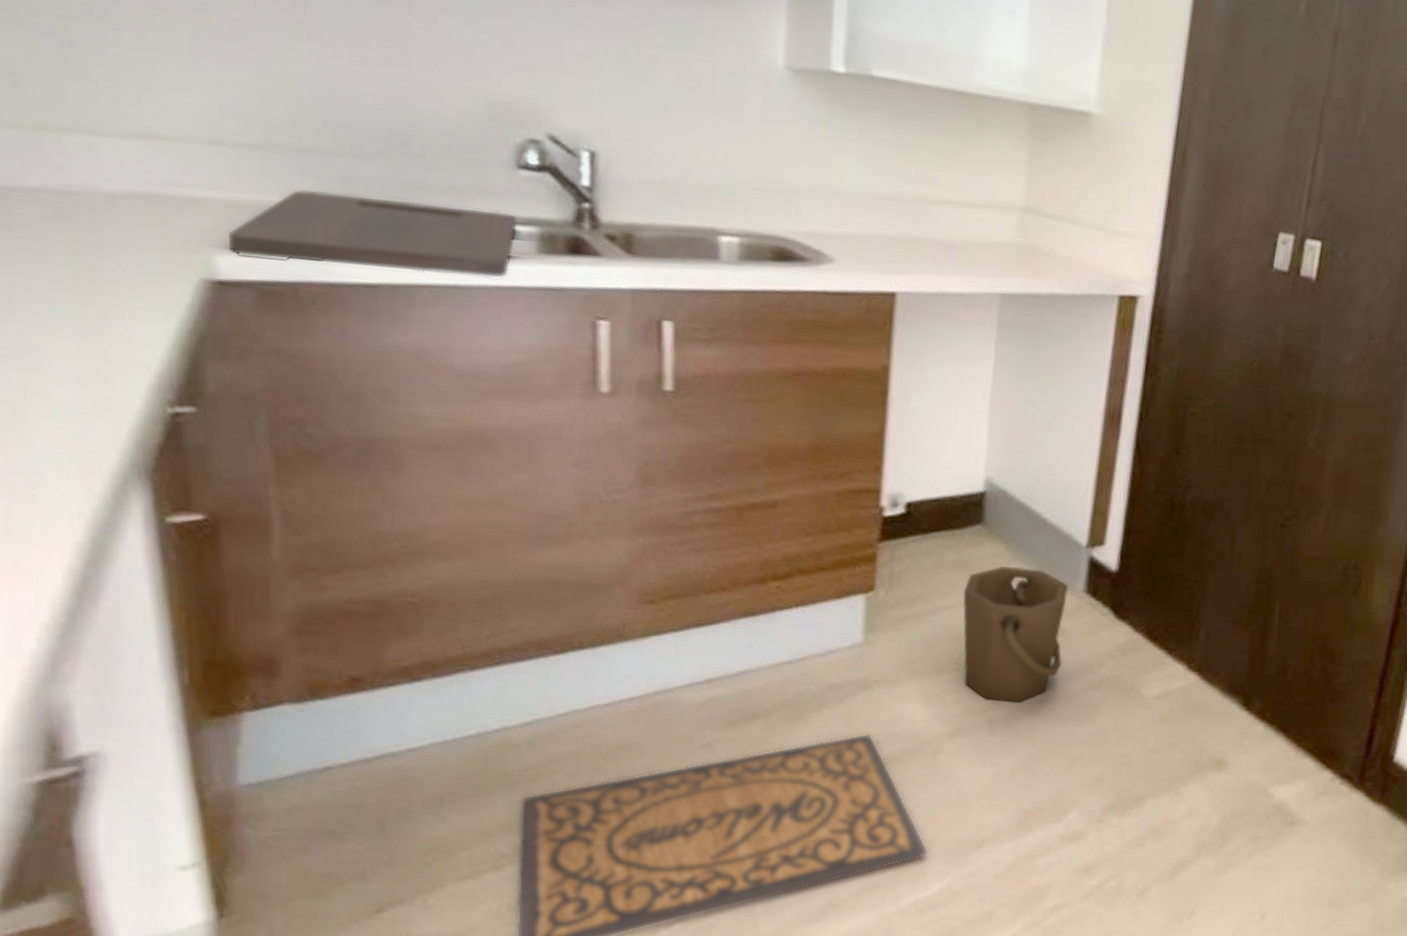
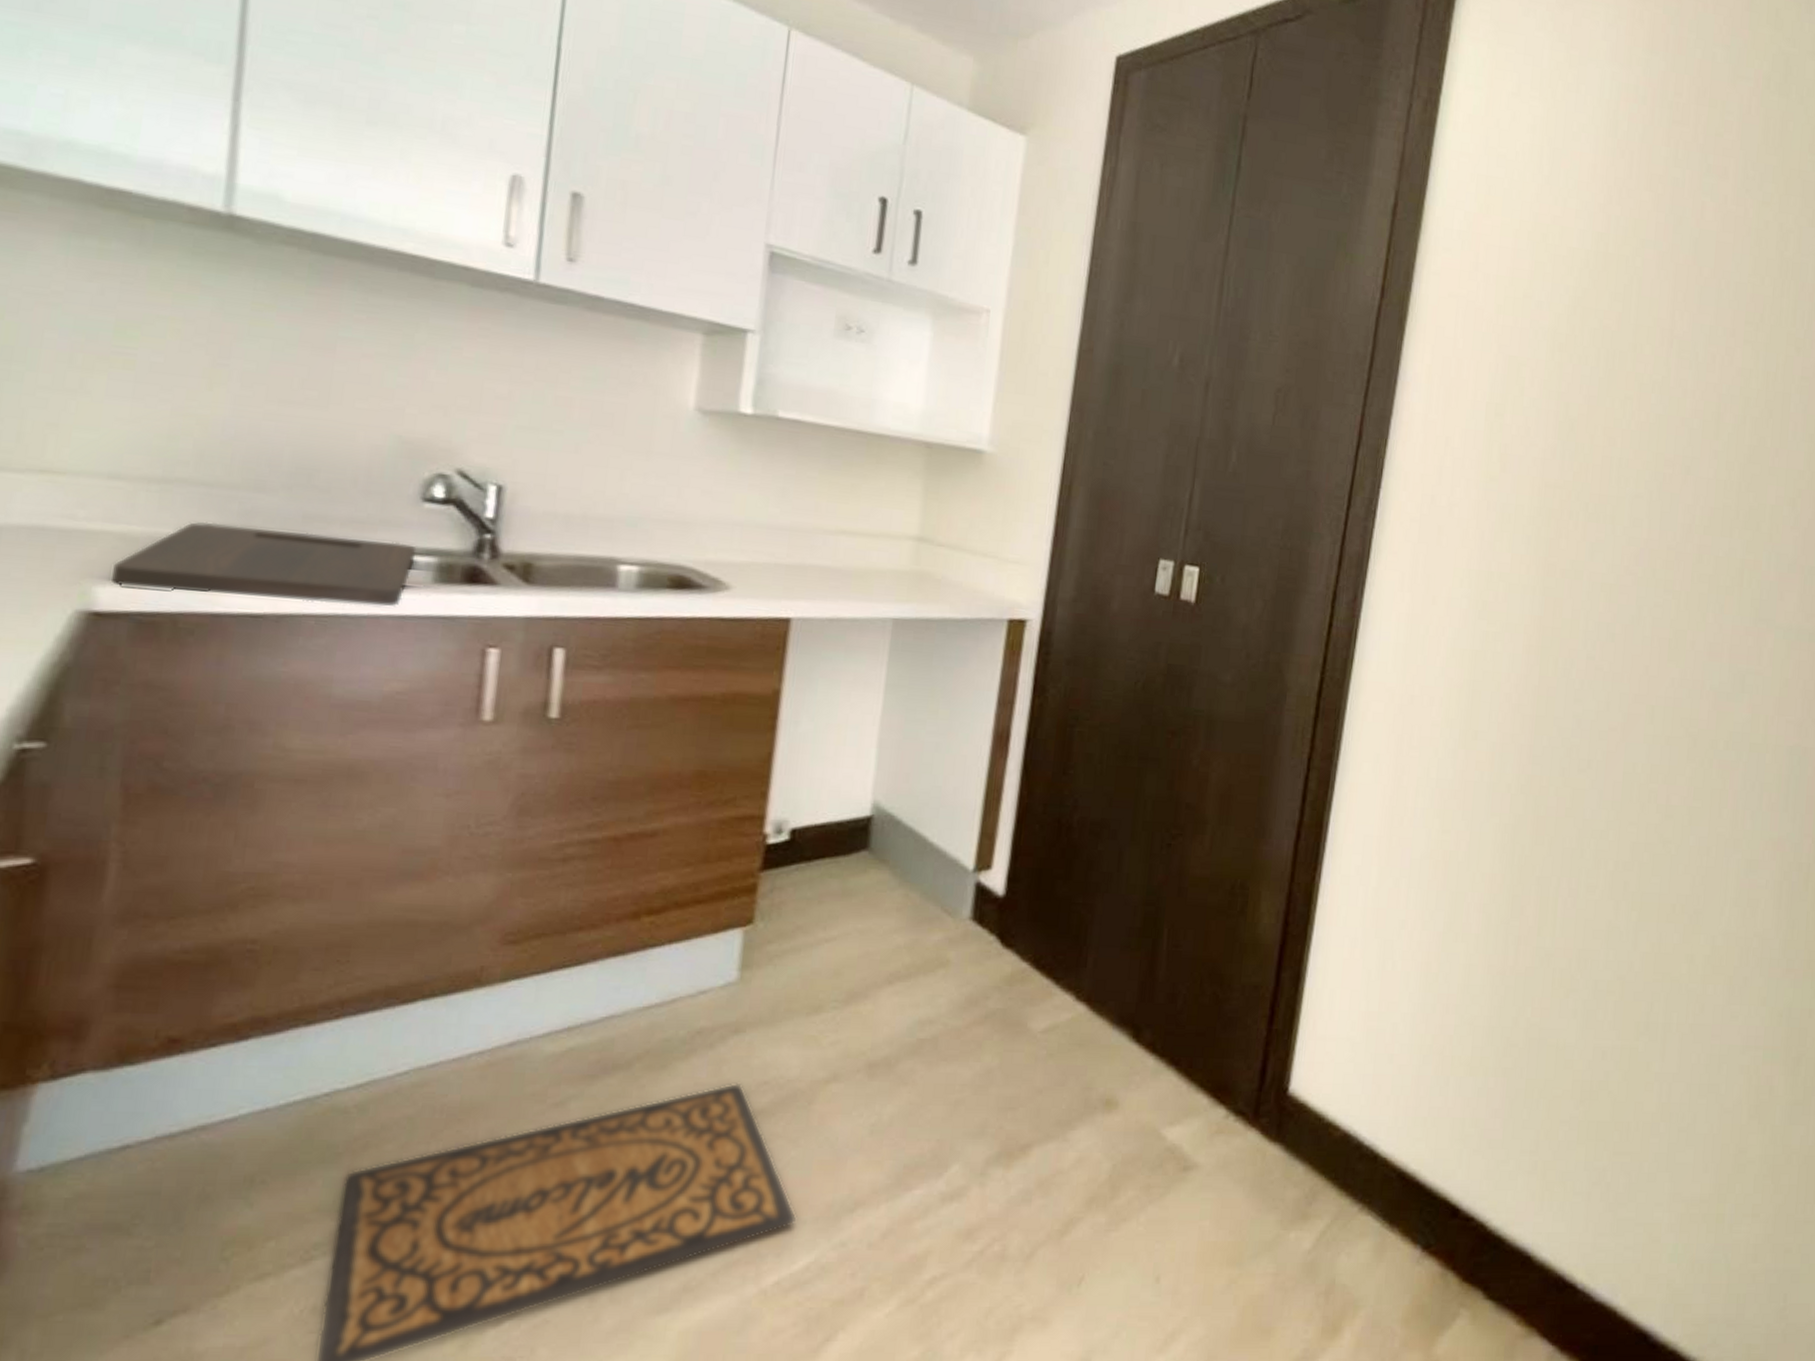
bucket: present [962,566,1068,703] -> none [843,894,954,1043]

